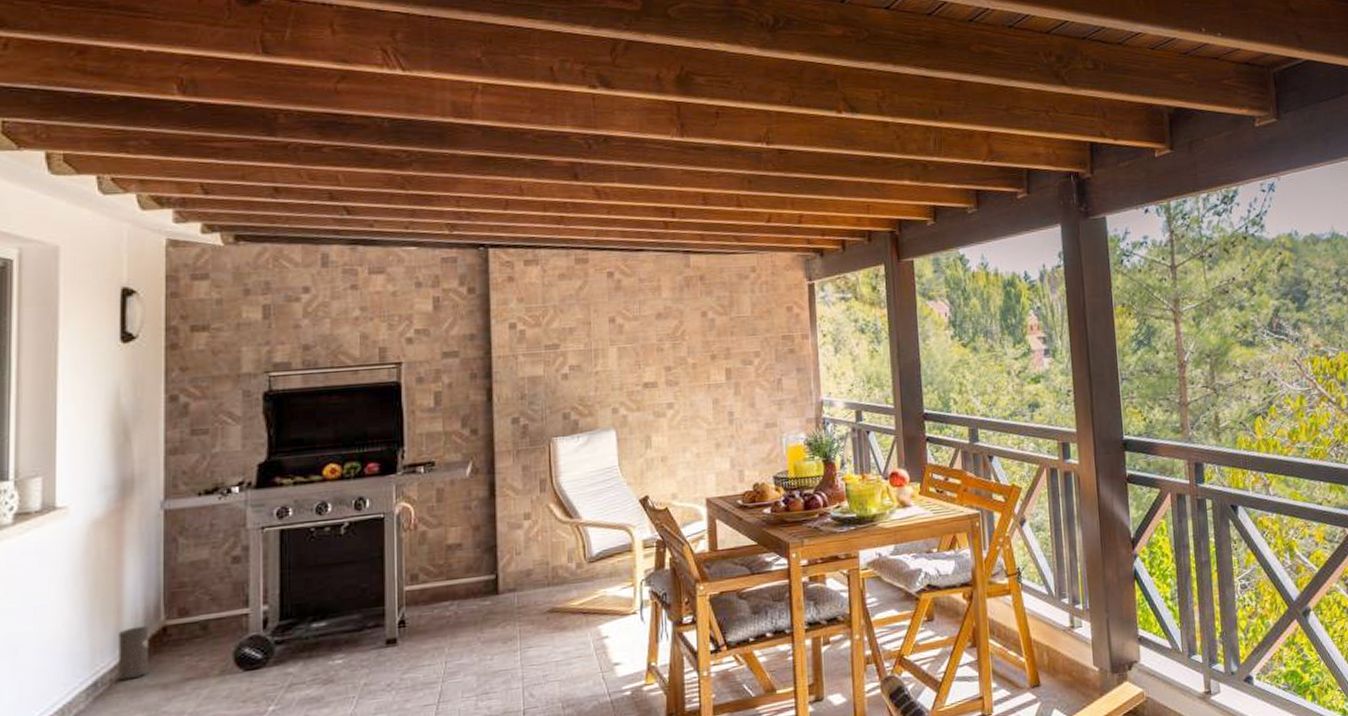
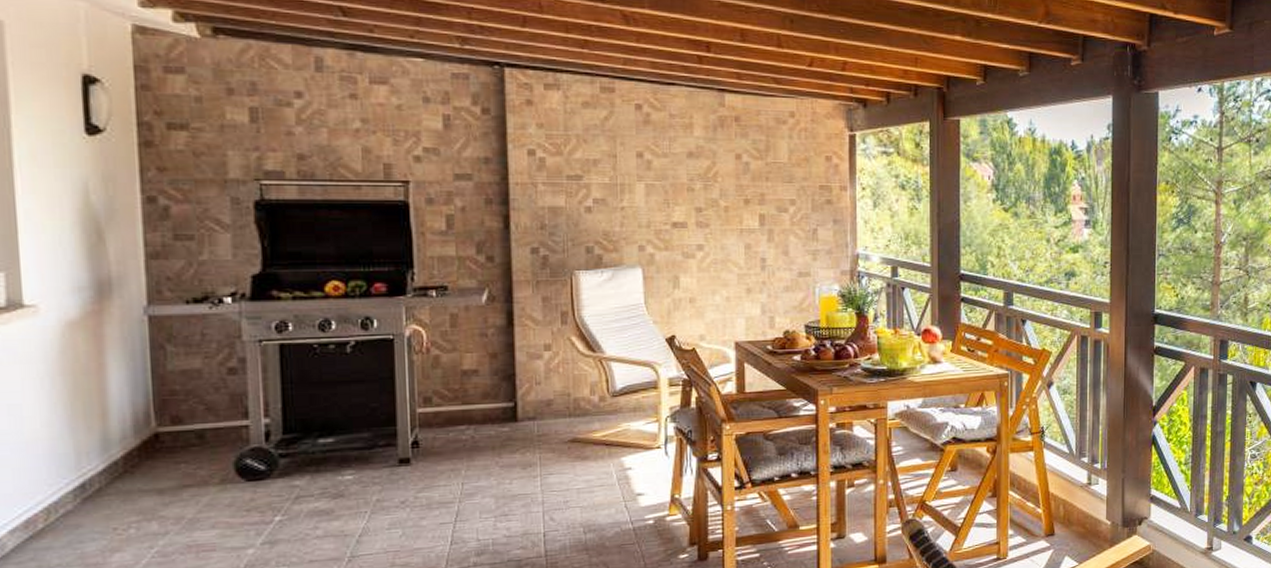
speaker: present [118,625,150,680] -> none [105,431,143,484]

